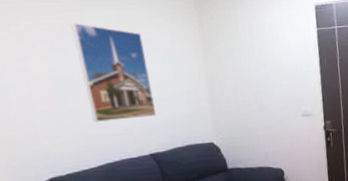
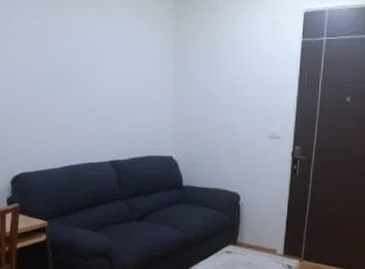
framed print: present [71,23,157,122] -> none [55,21,122,124]

